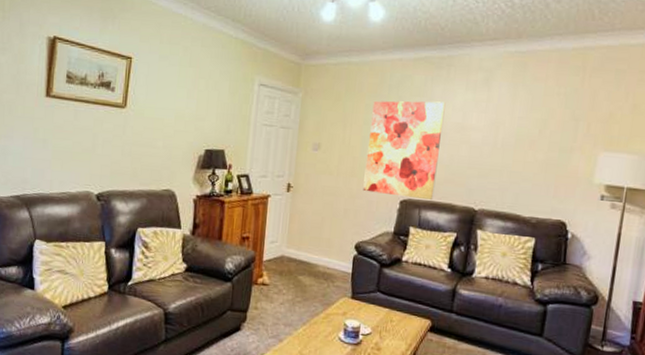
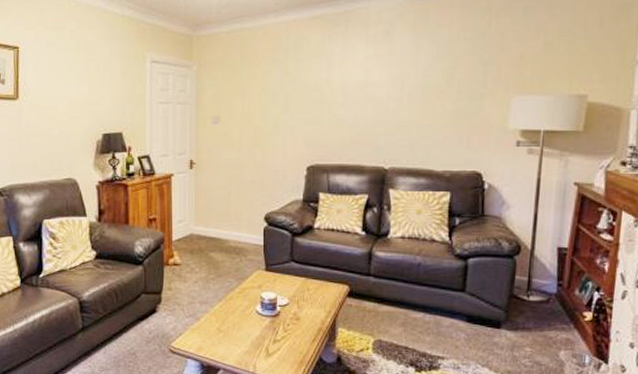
wall art: present [363,100,446,201] -> none [268,60,346,164]

